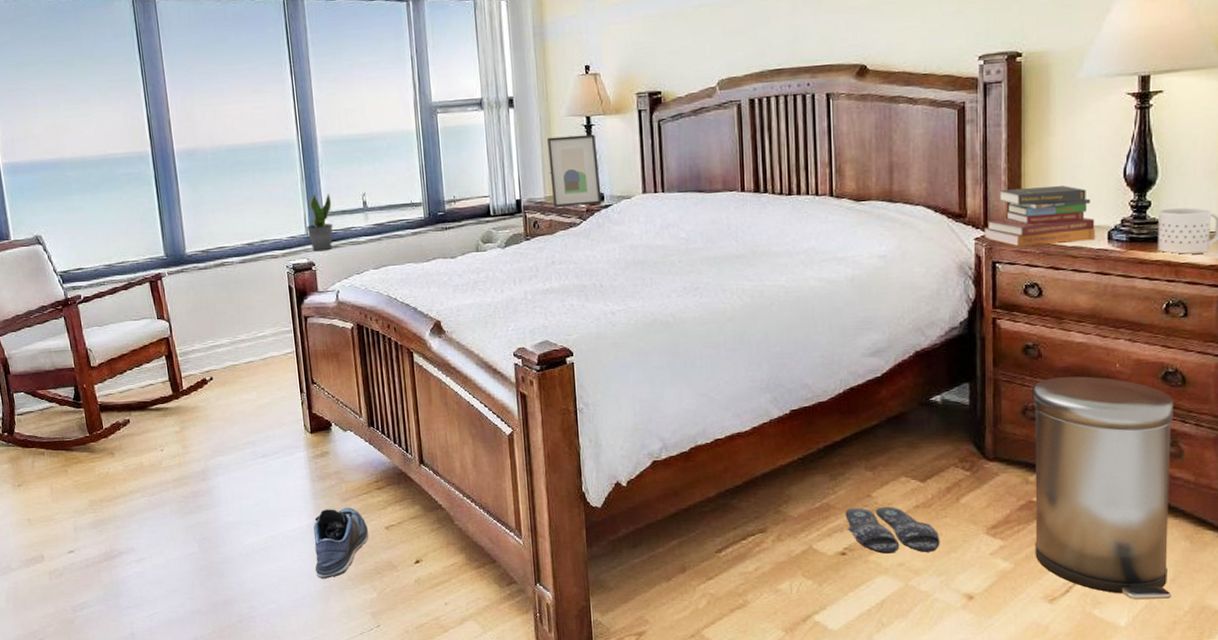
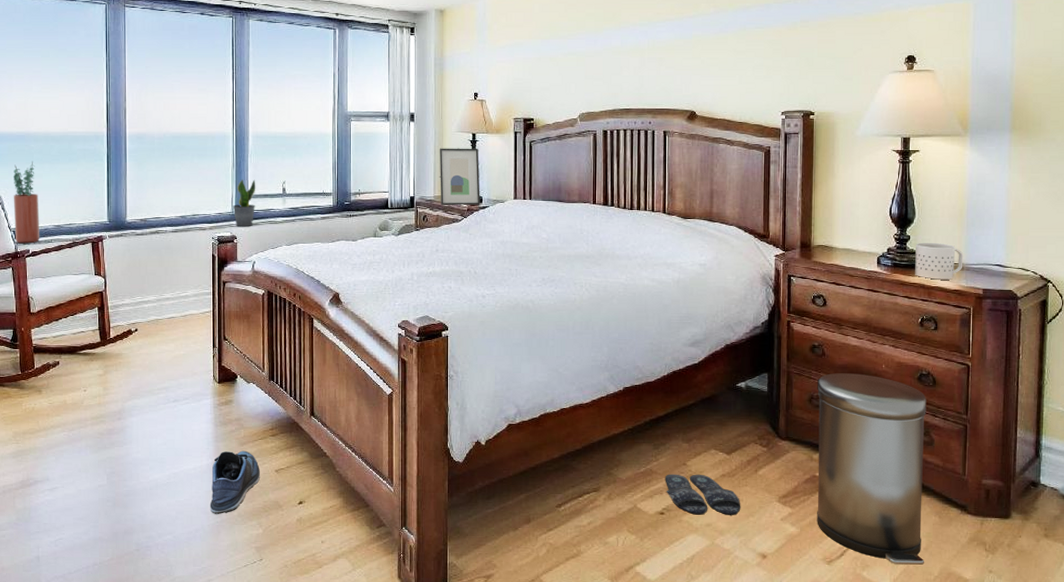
vase: none [51,192,91,289] -> present [13,161,40,244]
books: present [983,186,1095,247] -> none [782,218,867,265]

